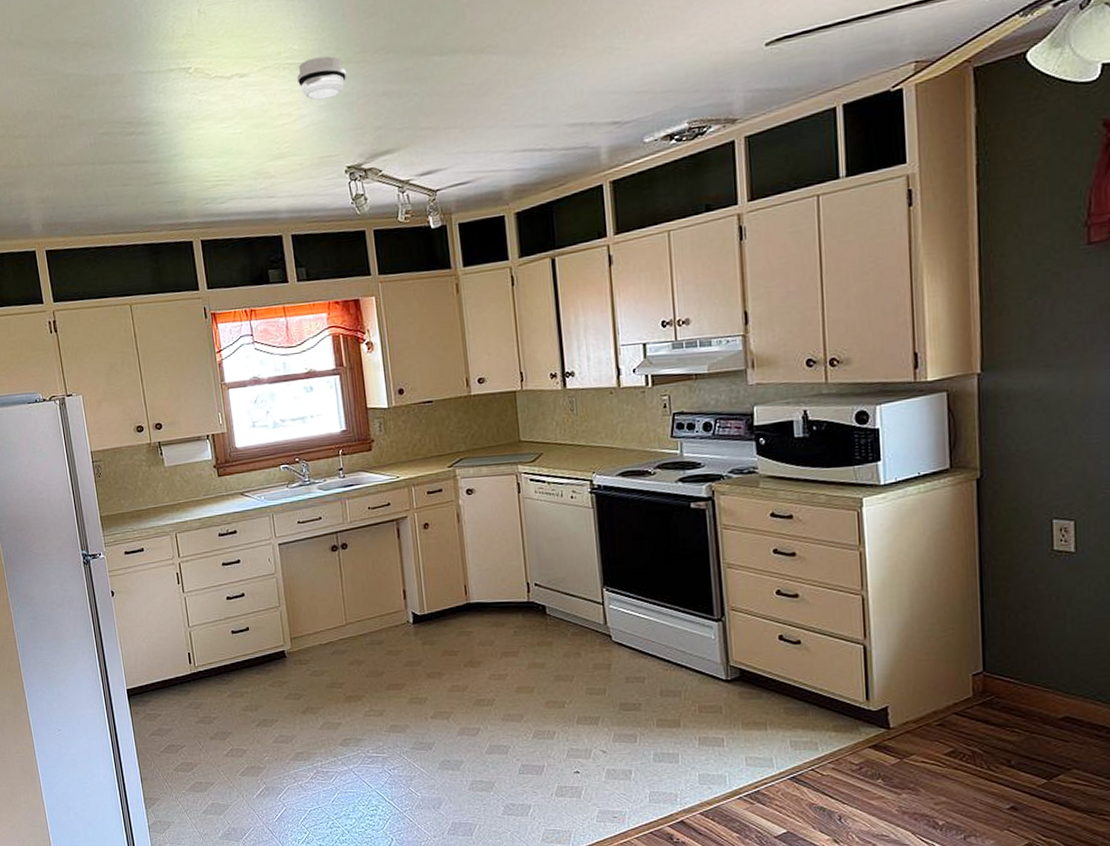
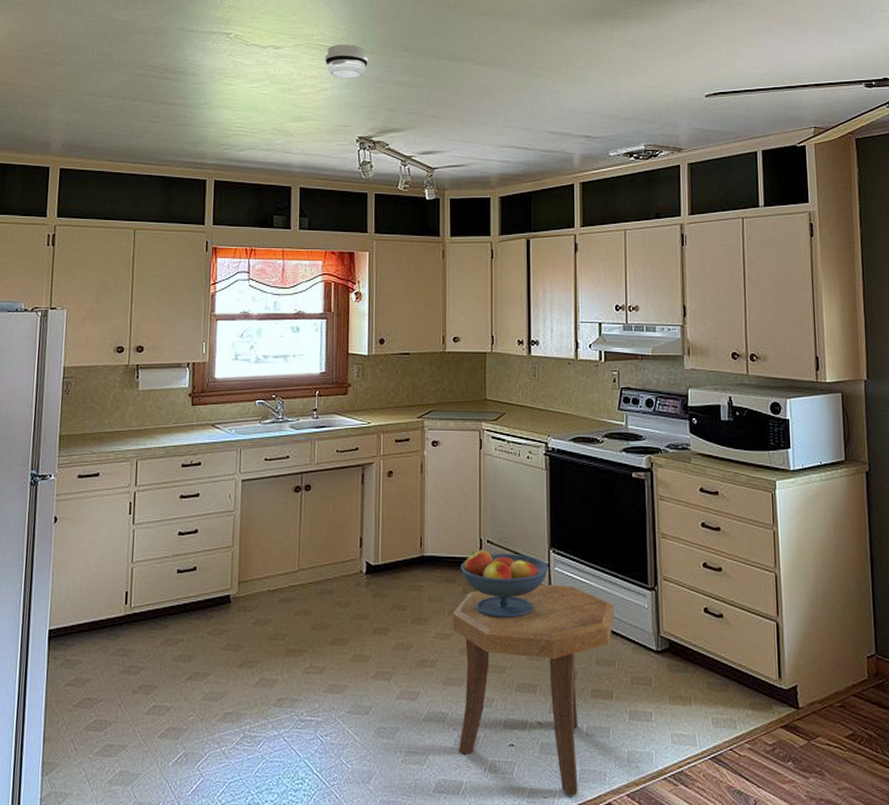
side table: none [505,622,678,815] -> present [452,584,614,796]
fruit bowl: none [509,593,603,658] -> present [460,550,548,619]

